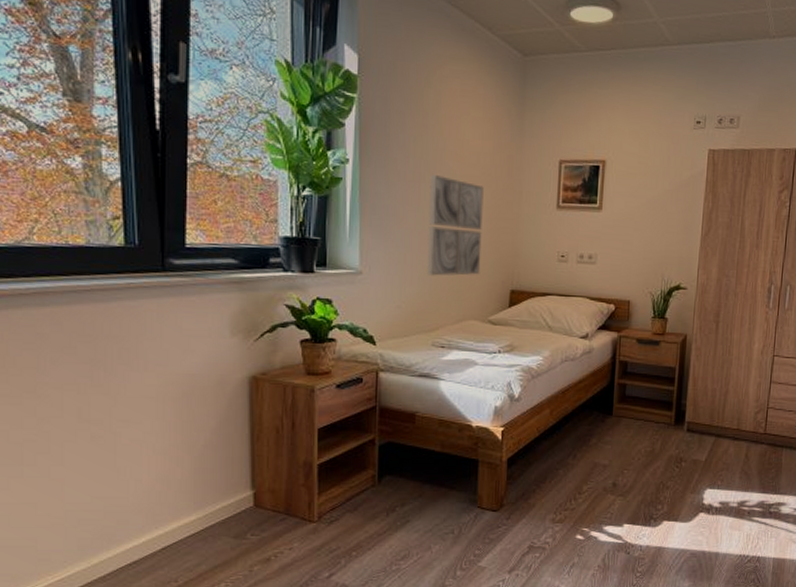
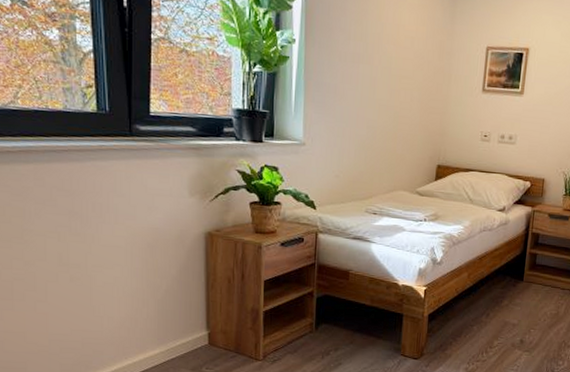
wall art: present [427,175,484,276] -> none [363,57,417,150]

